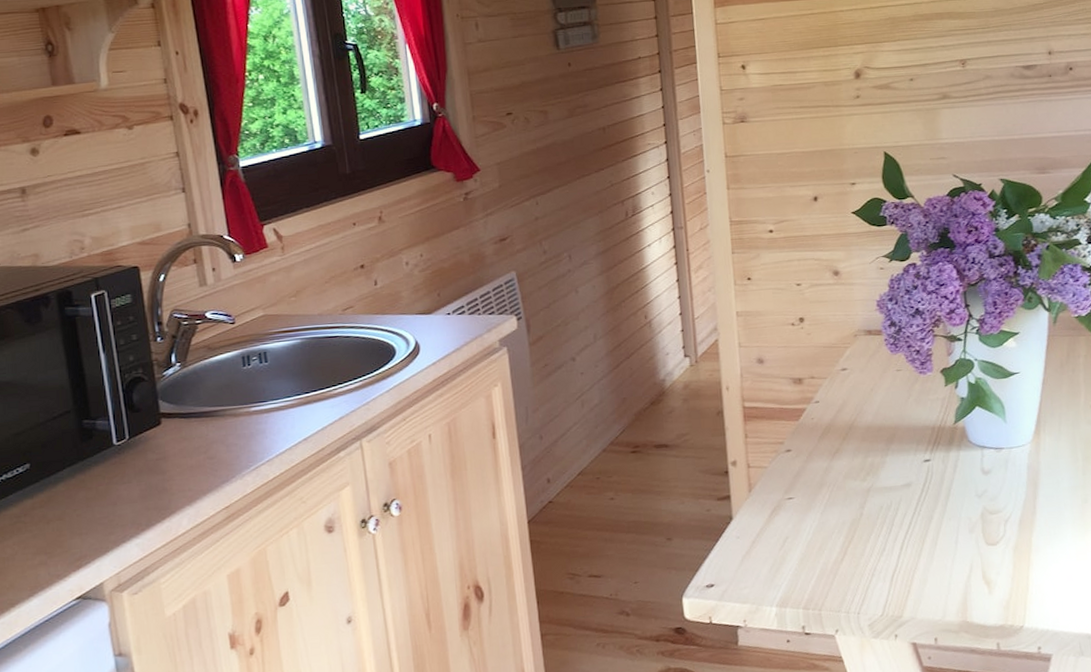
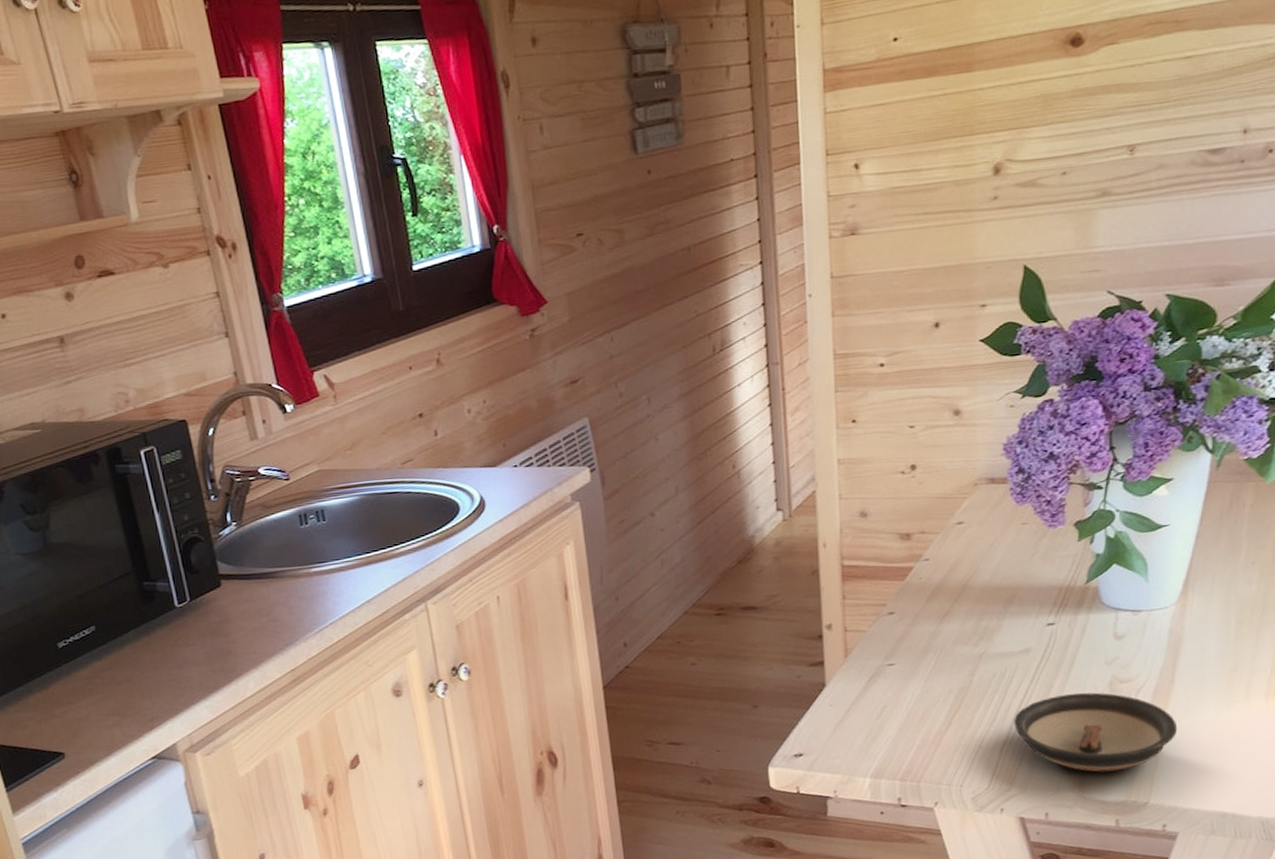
saucer: none [901,523,1043,598] -> present [1014,692,1178,772]

